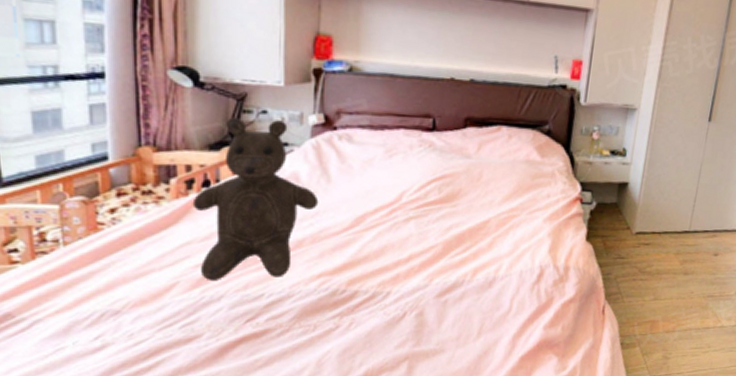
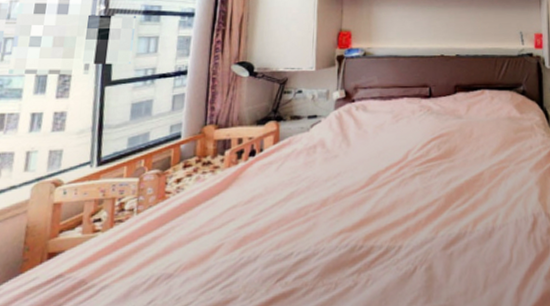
teddy bear: present [192,117,319,282] -> none [240,97,341,242]

